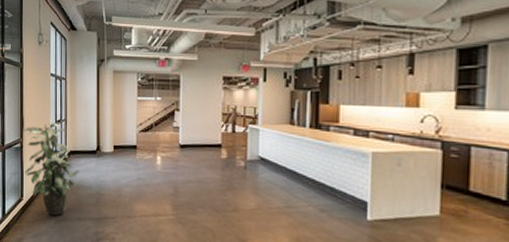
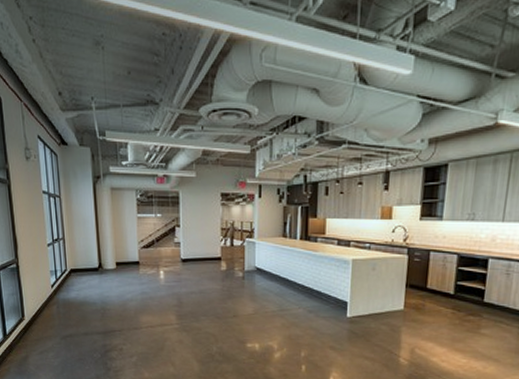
indoor plant: present [23,123,79,216] -> none [17,242,82,333]

